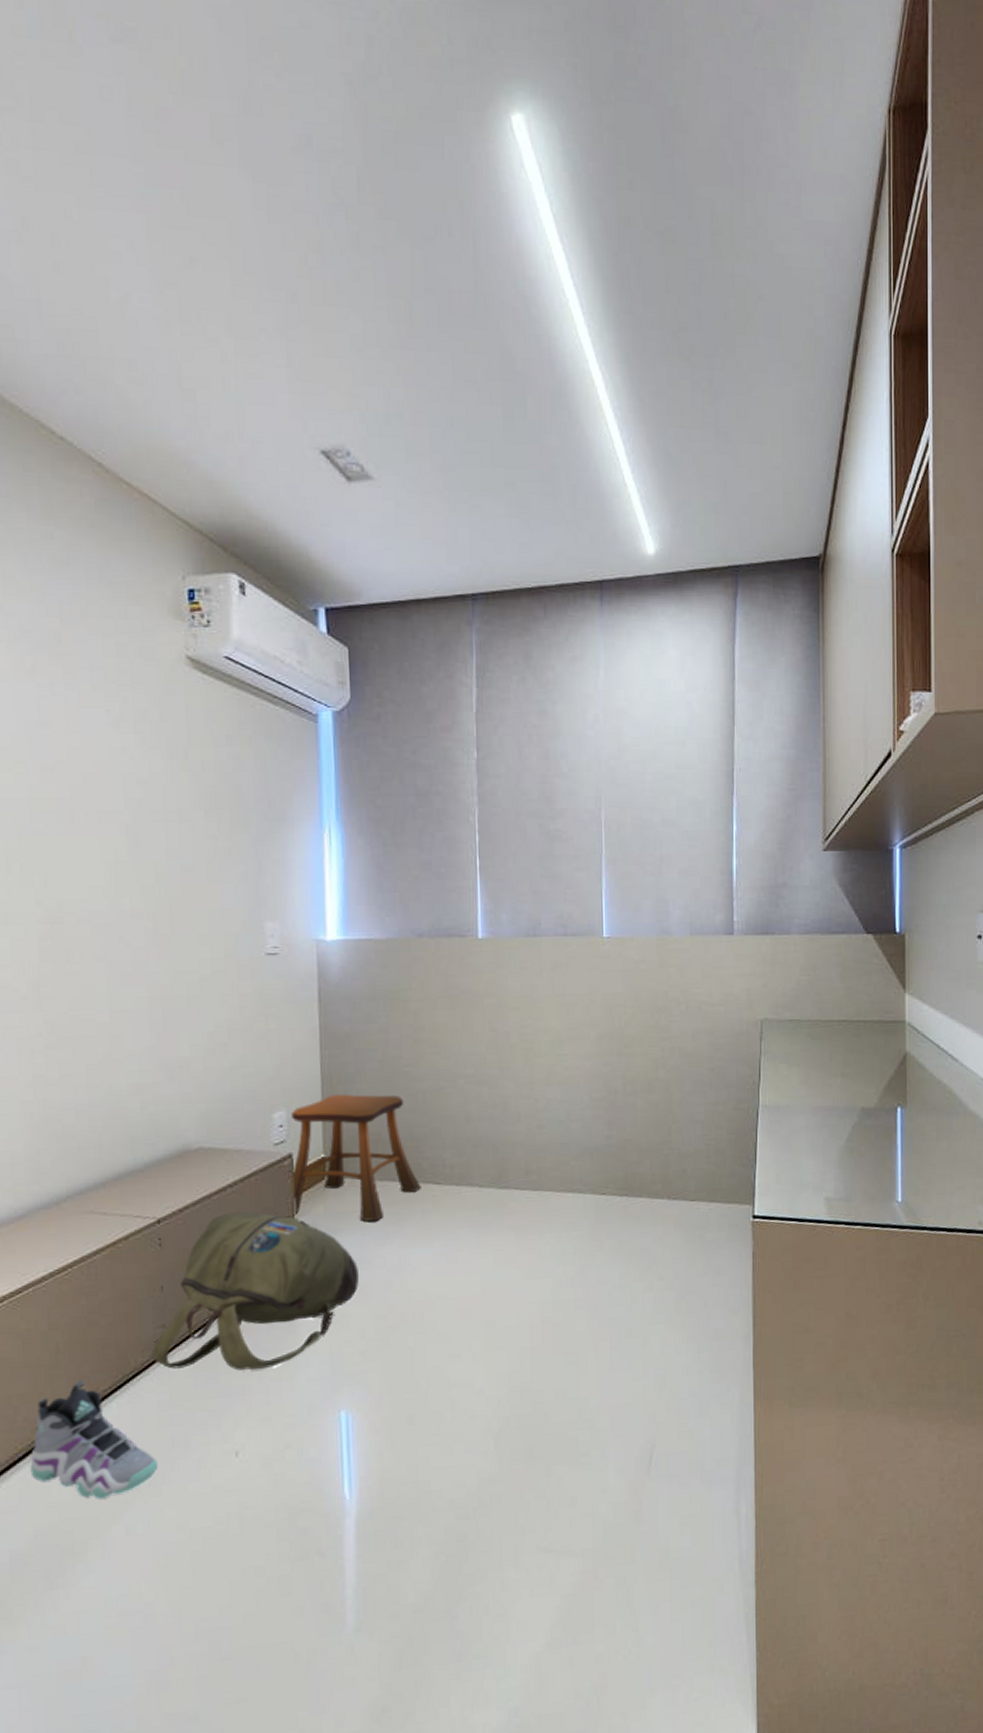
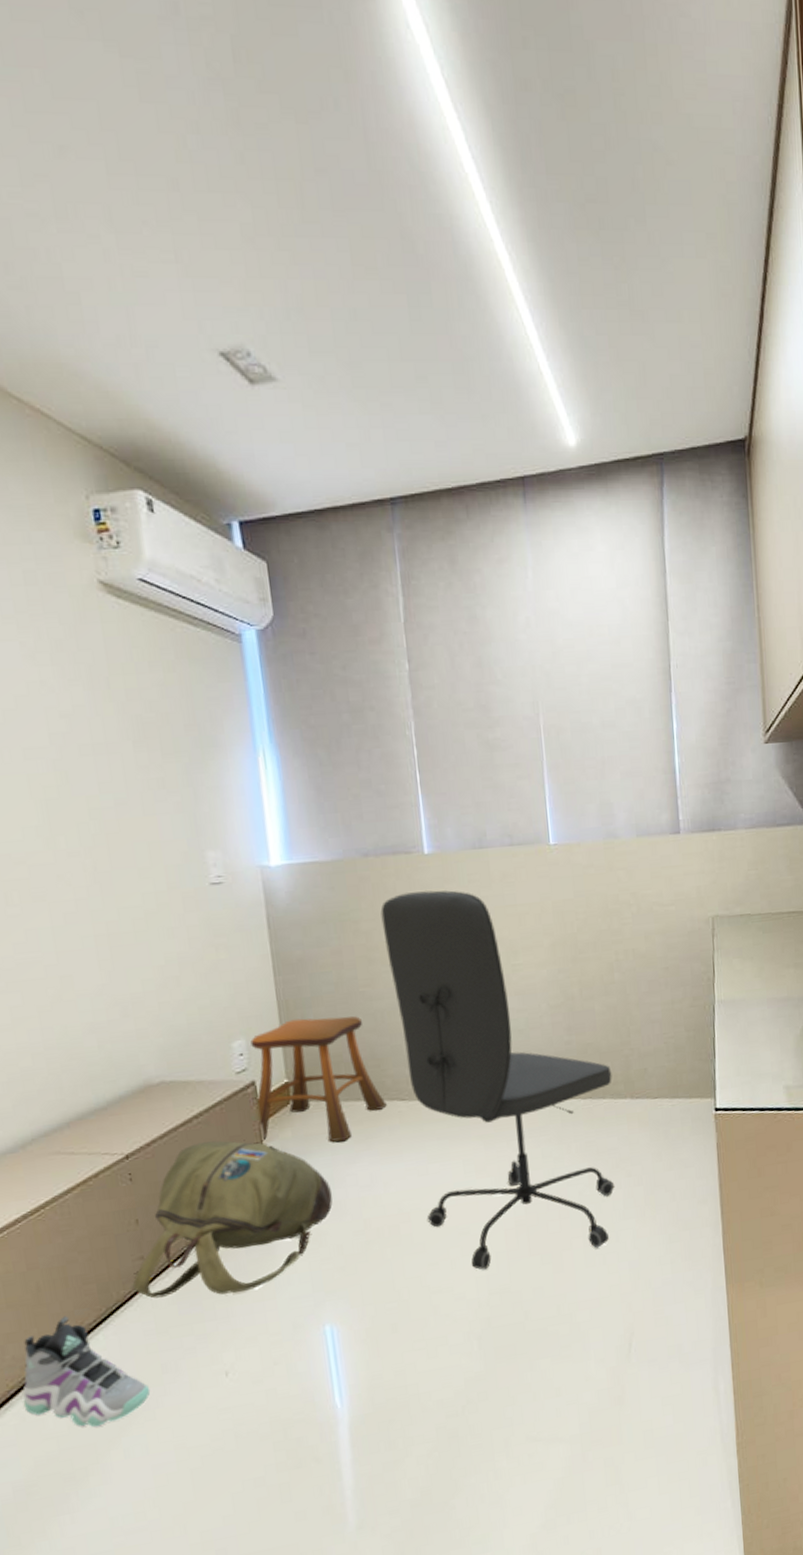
office chair: none [430,975,650,1366] -> present [380,890,615,1270]

